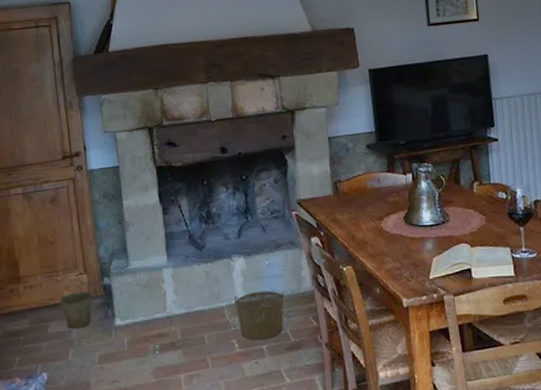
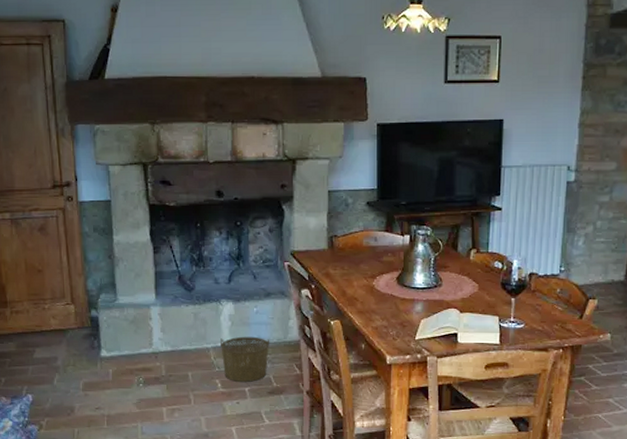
bucket: present [59,278,93,329] -> none [46,308,80,356]

